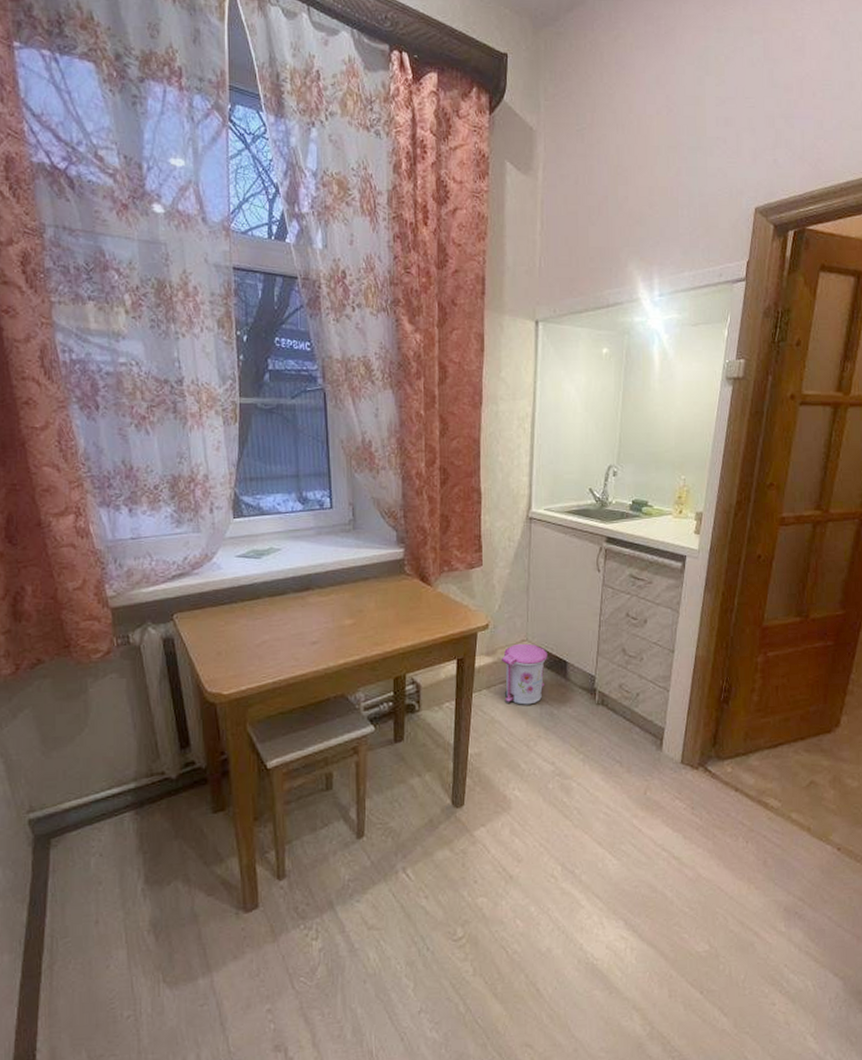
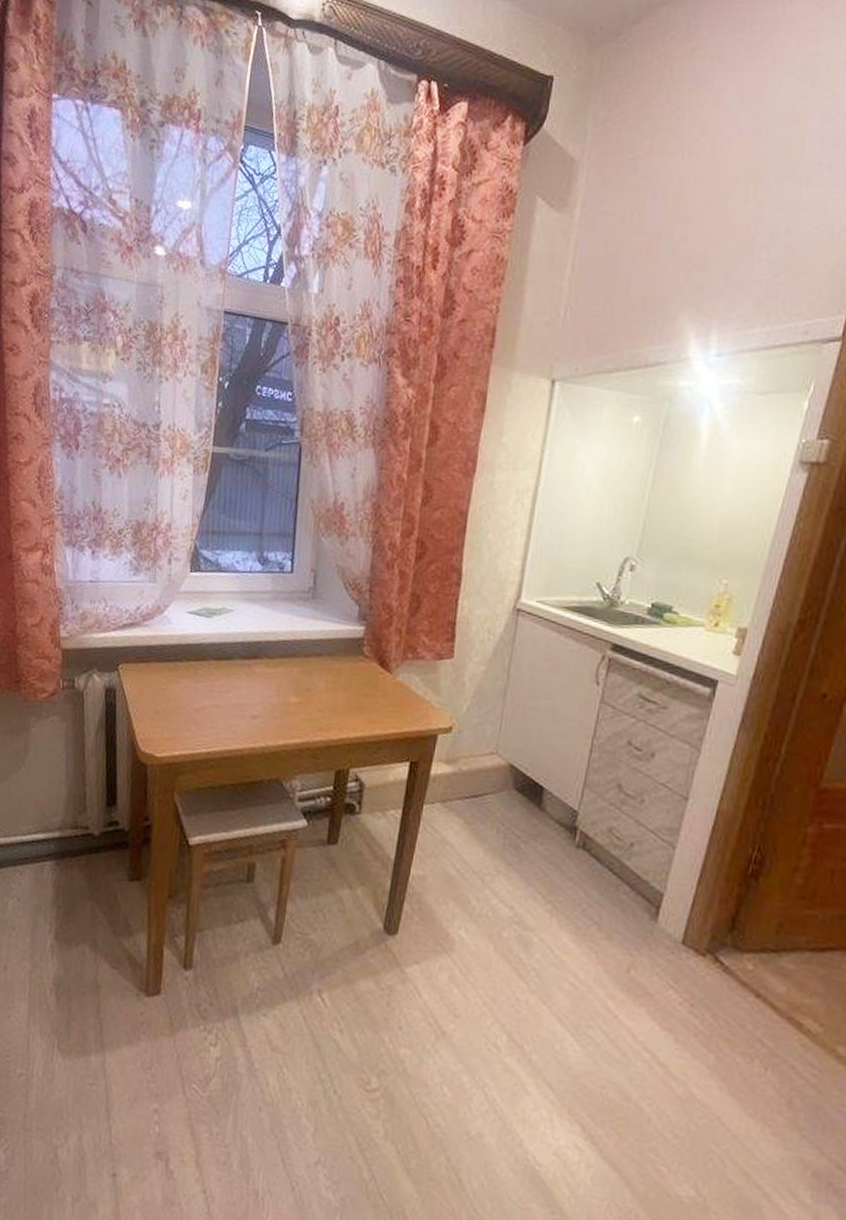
trash can: present [502,643,547,705] -> none [460,755,520,832]

